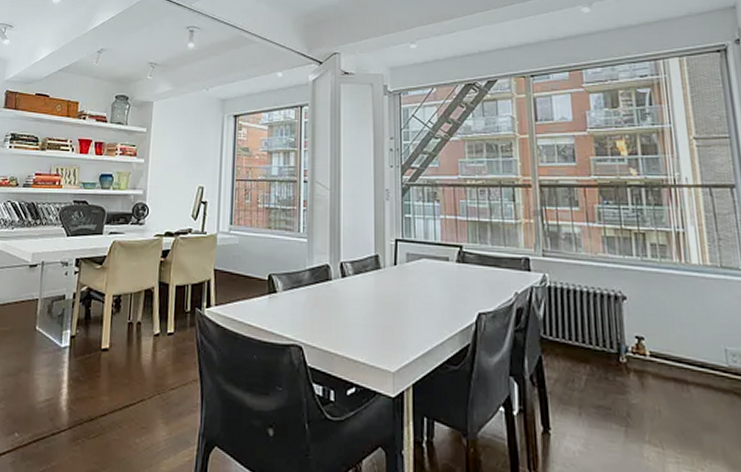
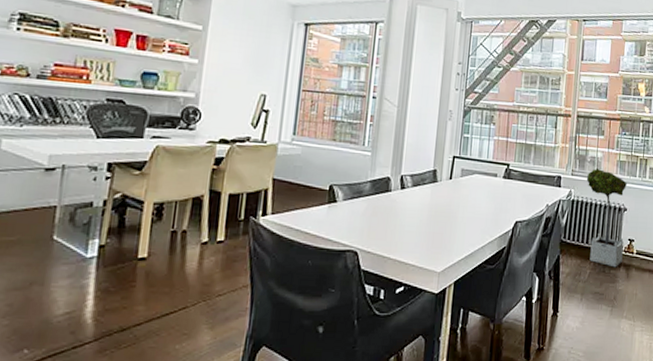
potted tree: none [563,246,631,374] -> present [586,168,628,268]

